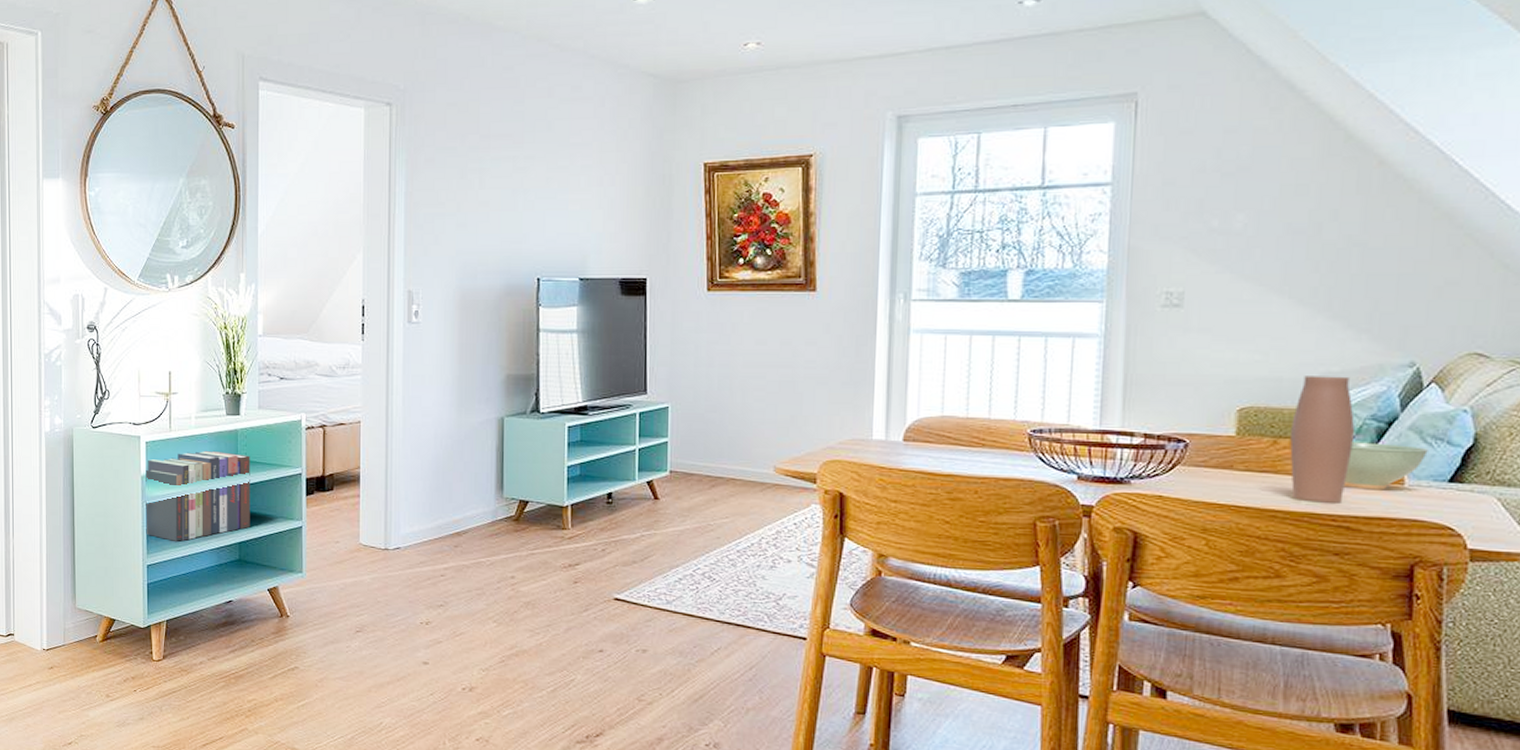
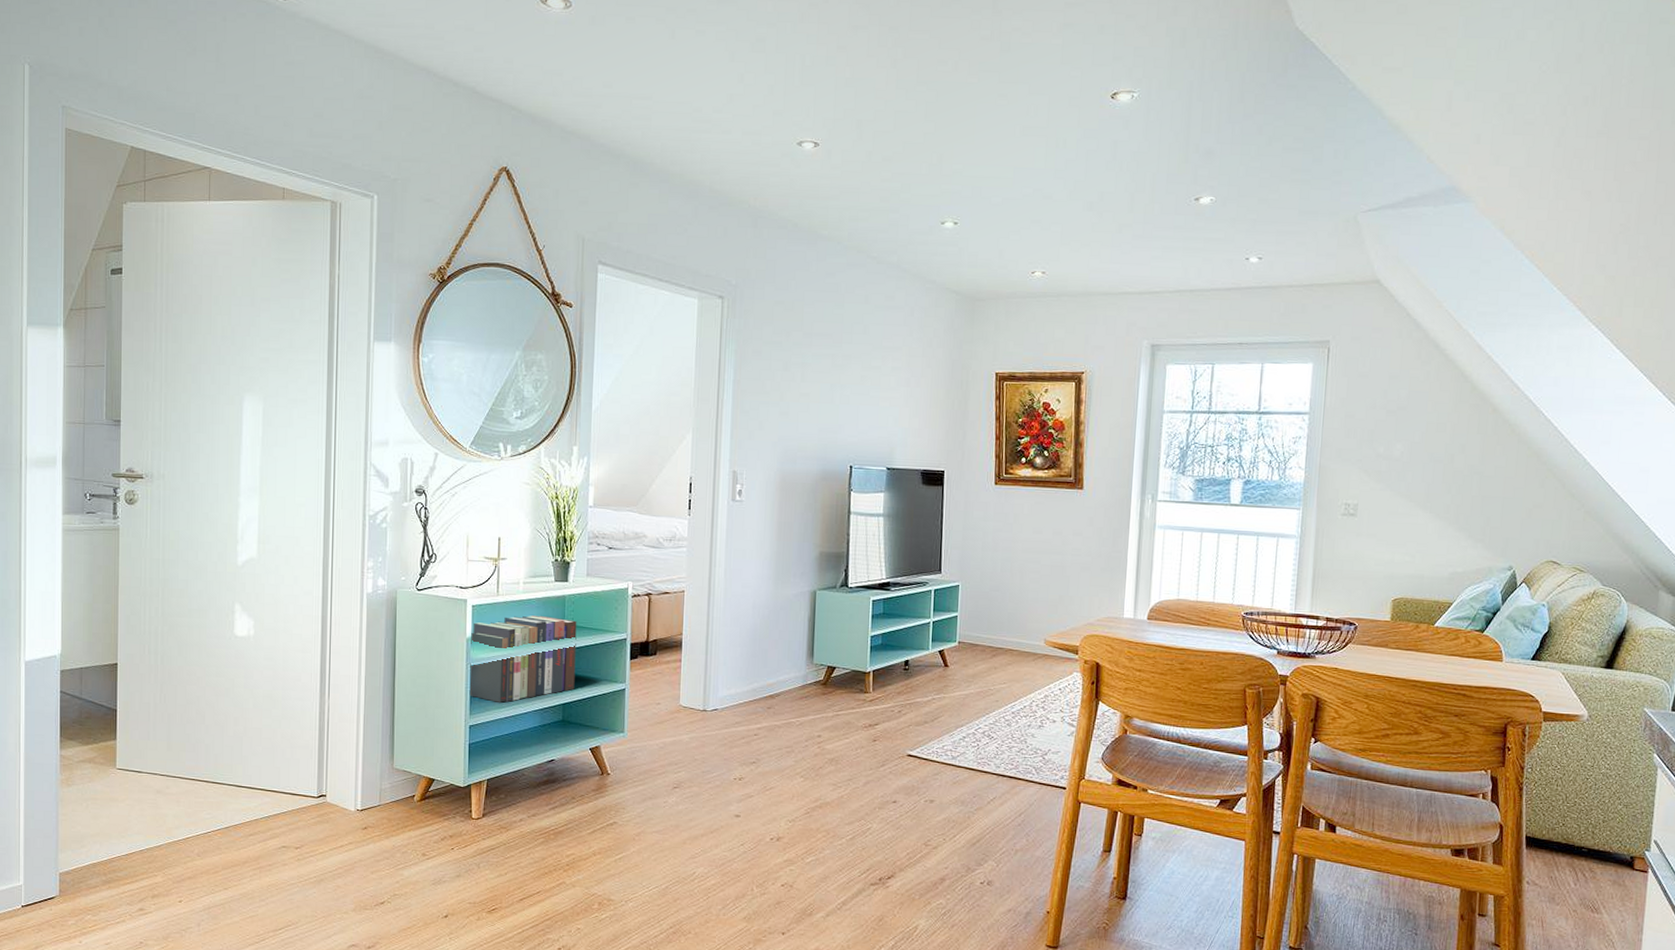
vase: present [1290,376,1355,503] -> none [1427,574,1471,676]
bowl: present [1344,442,1428,491] -> none [1463,627,1519,666]

